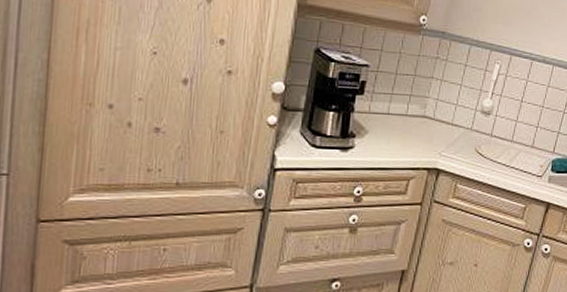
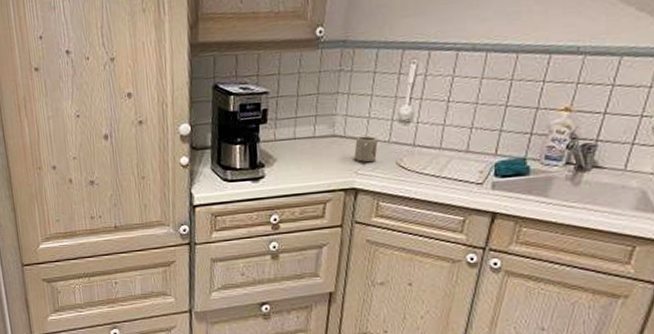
cup: none [440,120,462,146] -> present [354,136,378,163]

